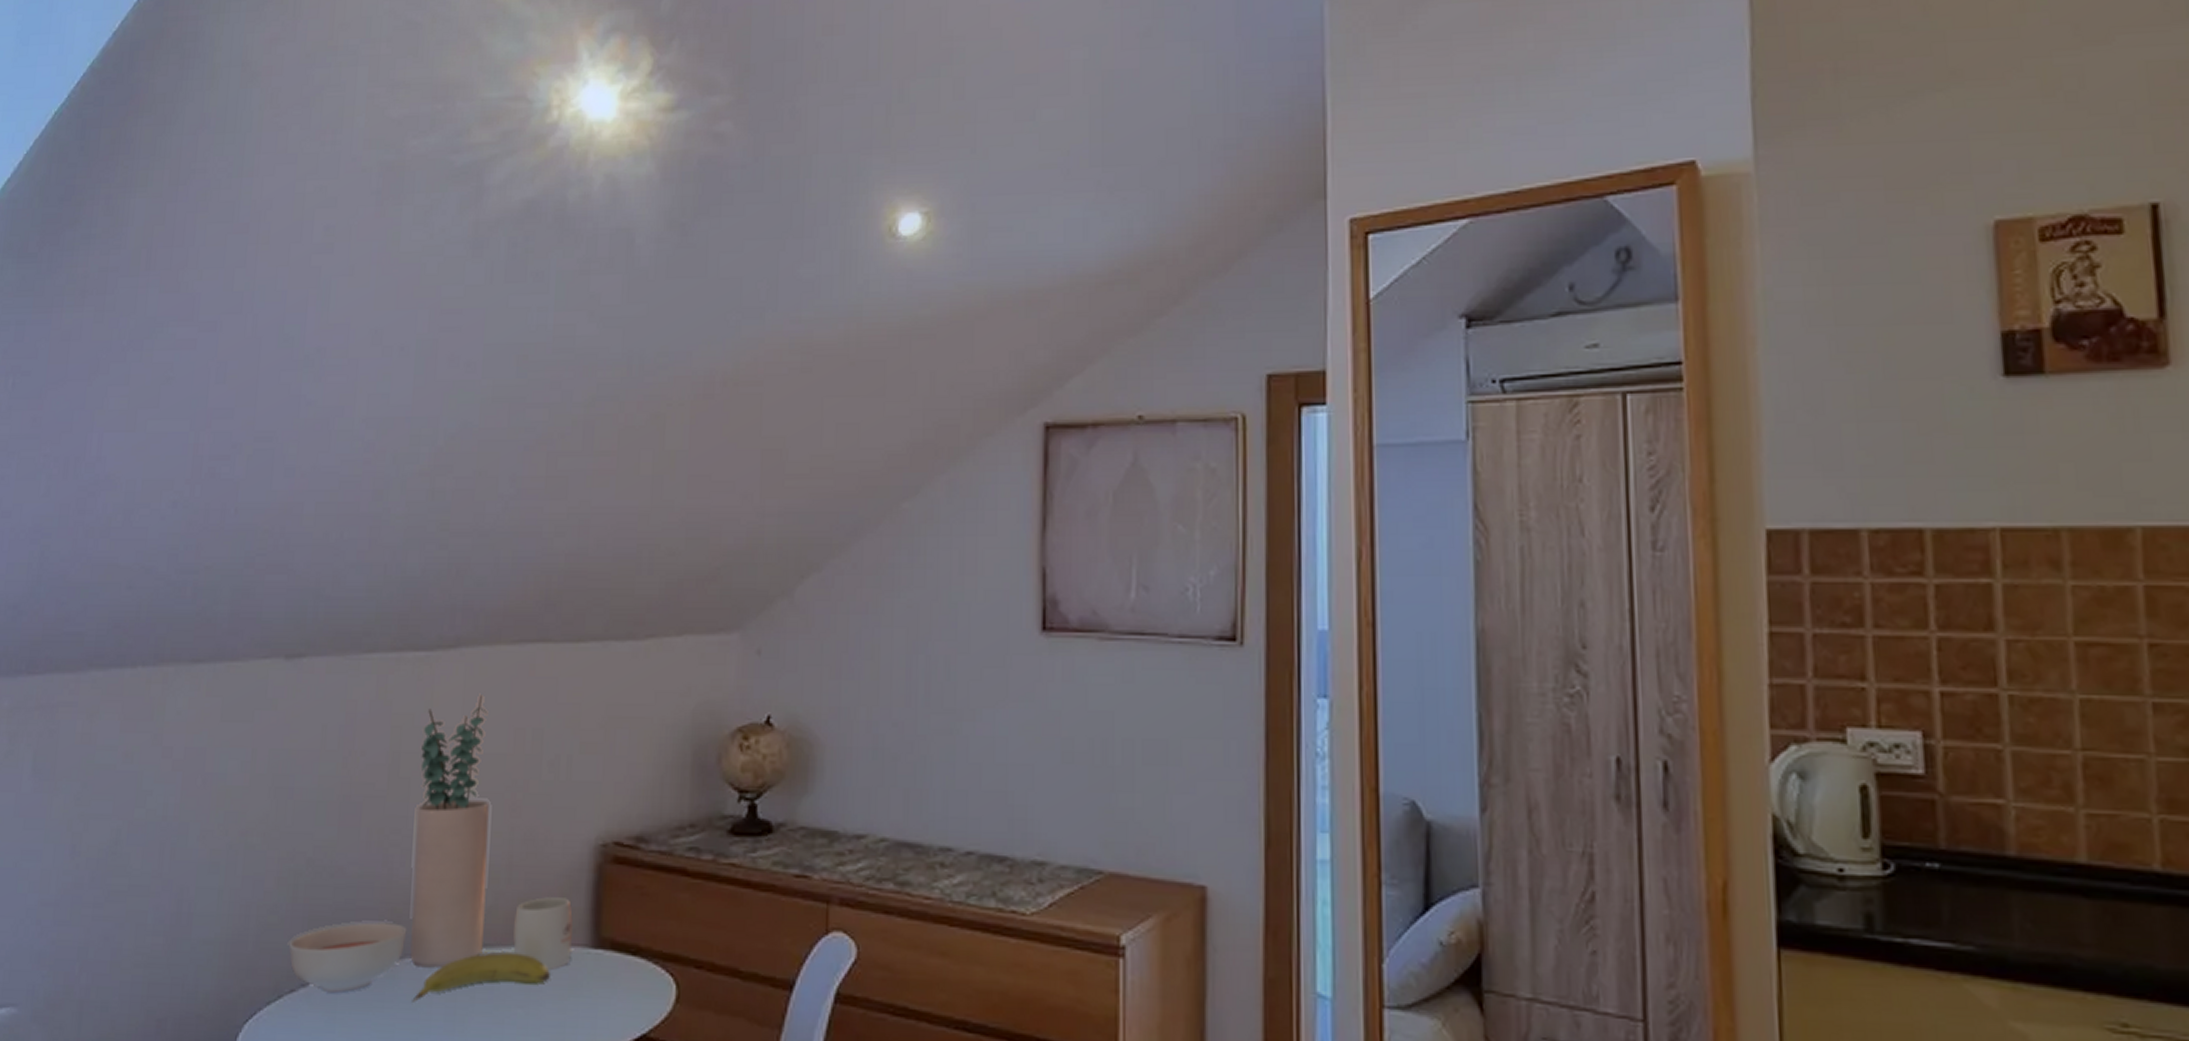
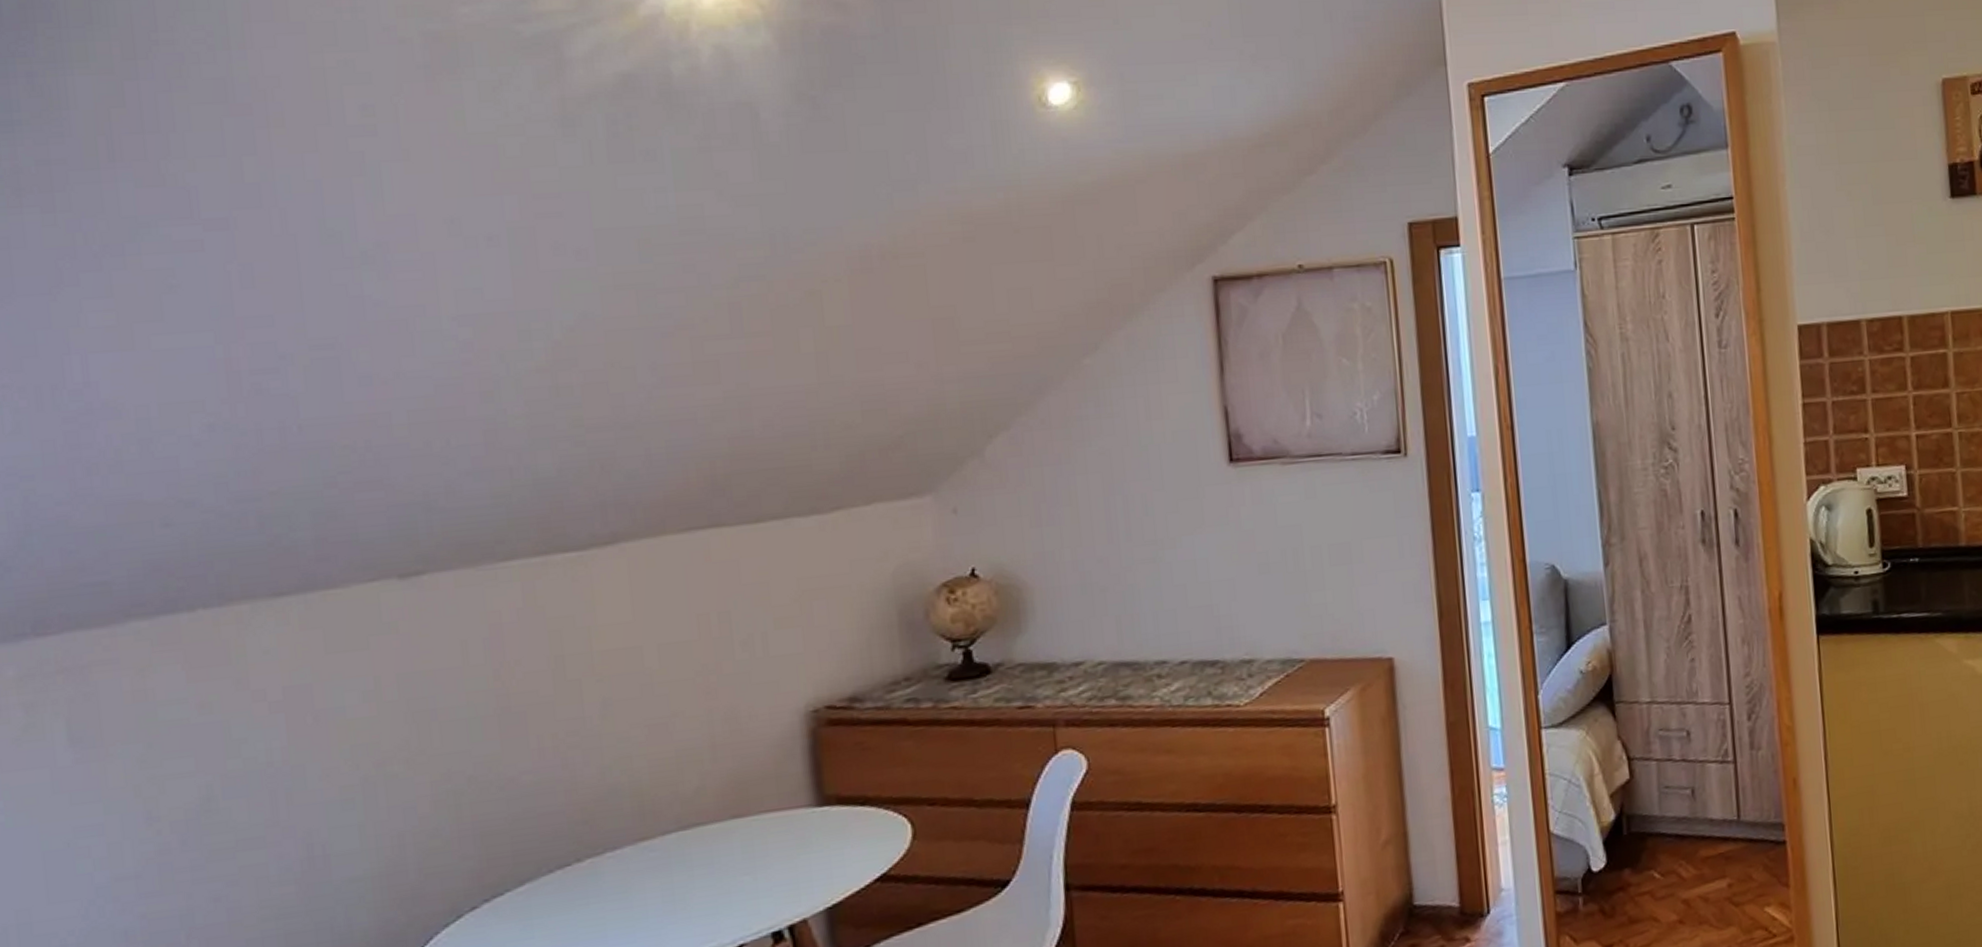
bowl: present [288,922,407,994] -> none [460,821,604,903]
vase: present [410,695,489,968] -> none [589,587,695,859]
fruit: present [412,952,550,1002] -> none [621,825,775,893]
mug: present [513,897,573,971] -> none [726,766,795,836]

